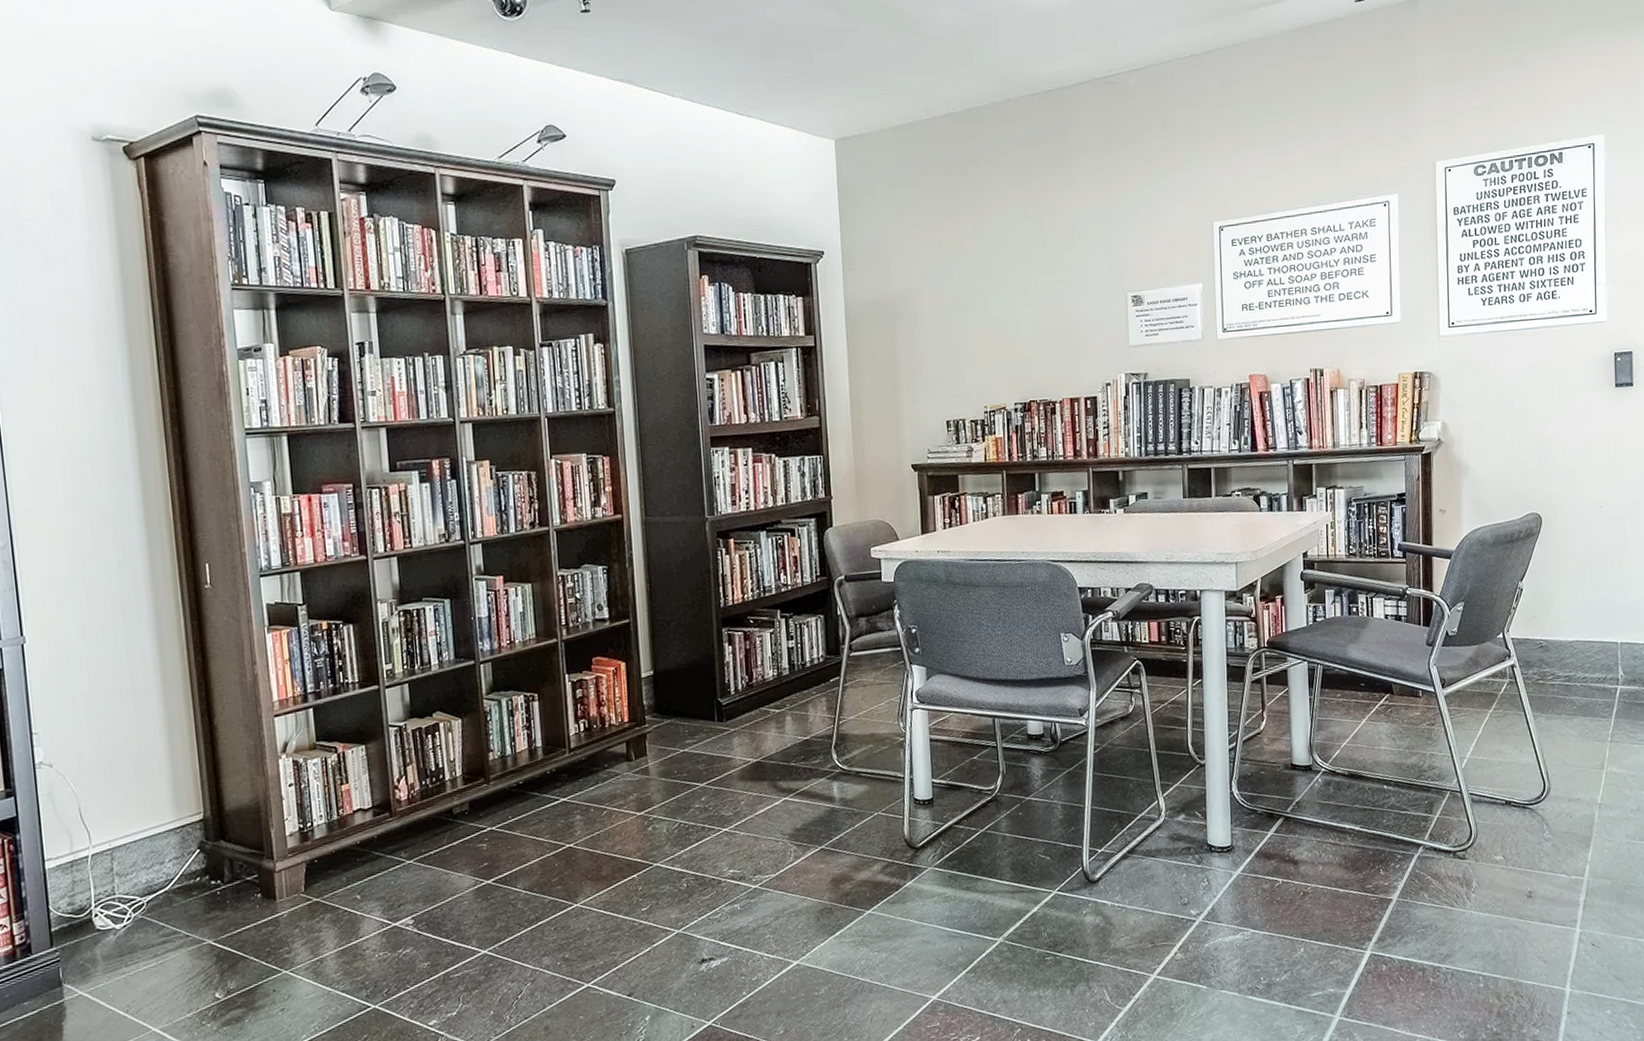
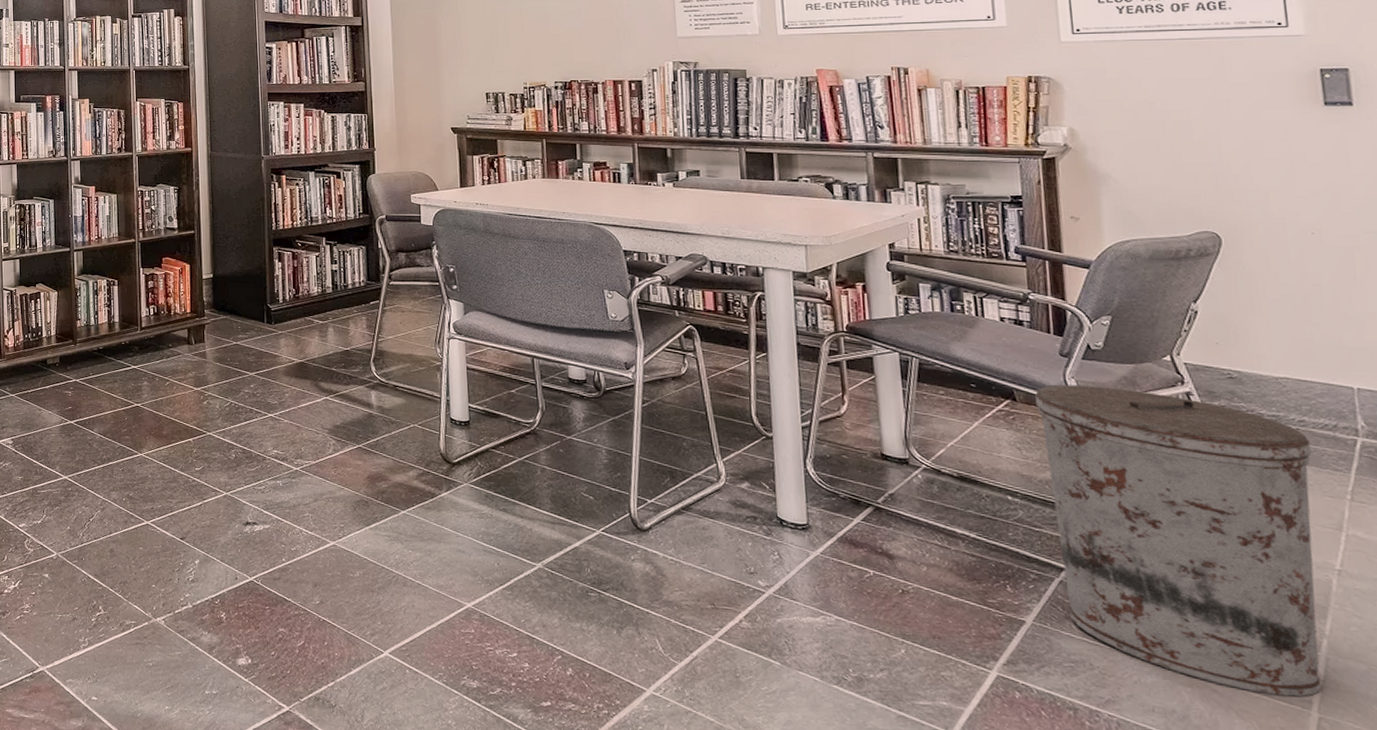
trash can: none [1407,669,1589,923] -> present [1035,384,1322,697]

